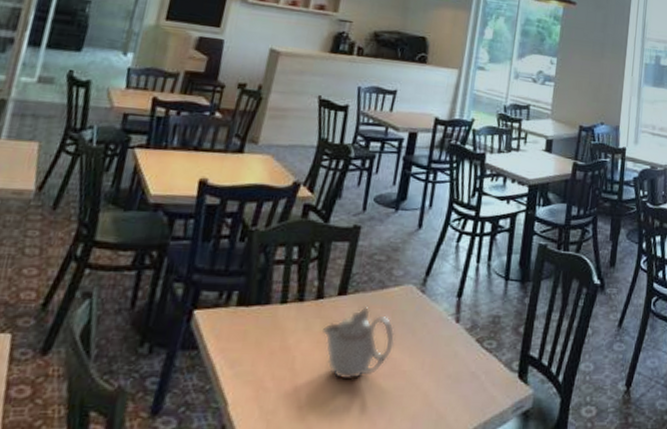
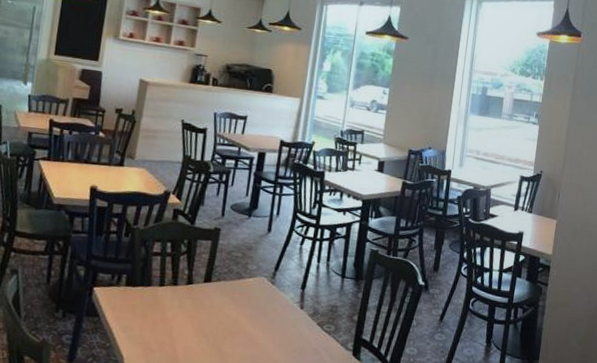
teapot: present [323,307,396,380] -> none [193,292,251,348]

